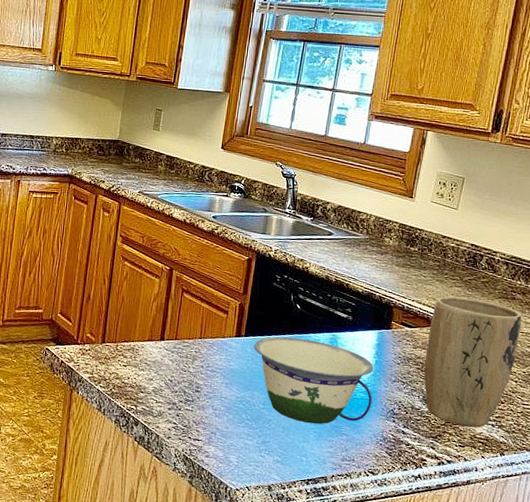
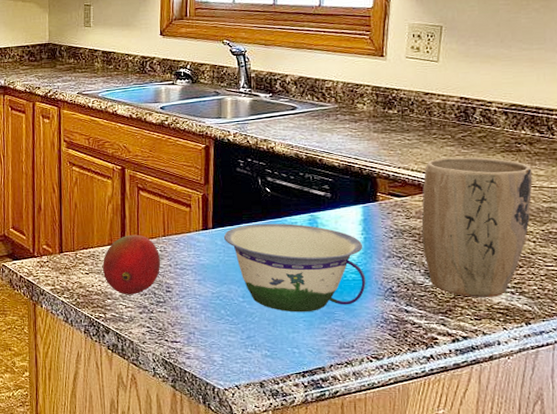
fruit: none [140,333,194,391] -> present [103,234,161,294]

